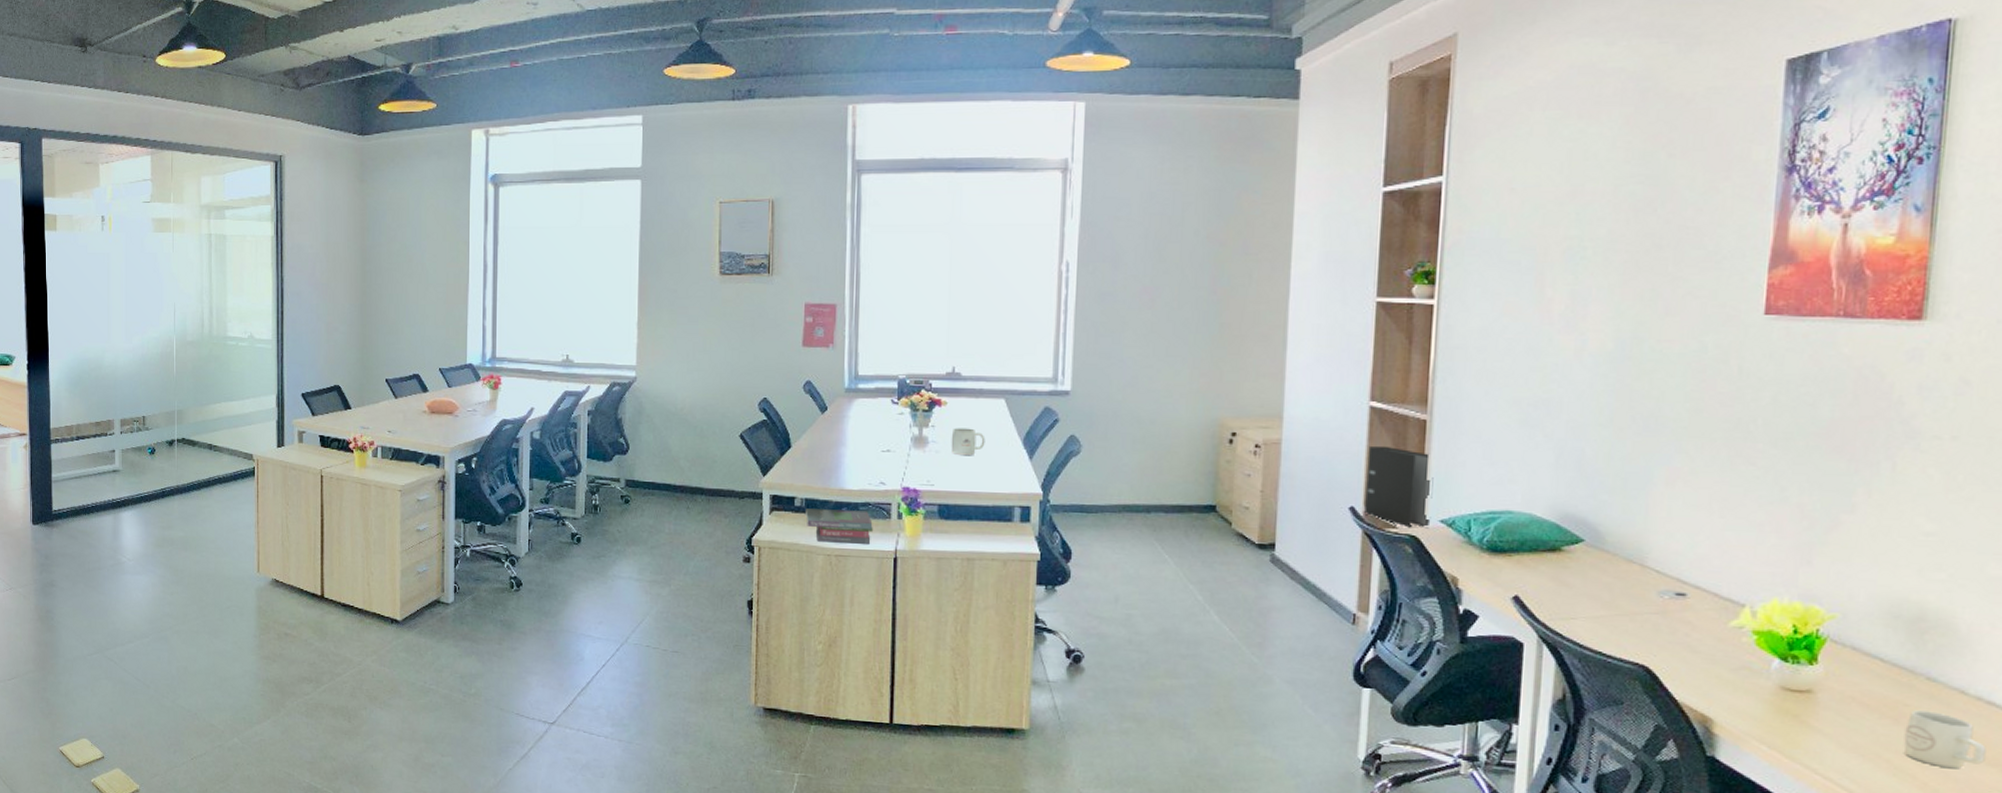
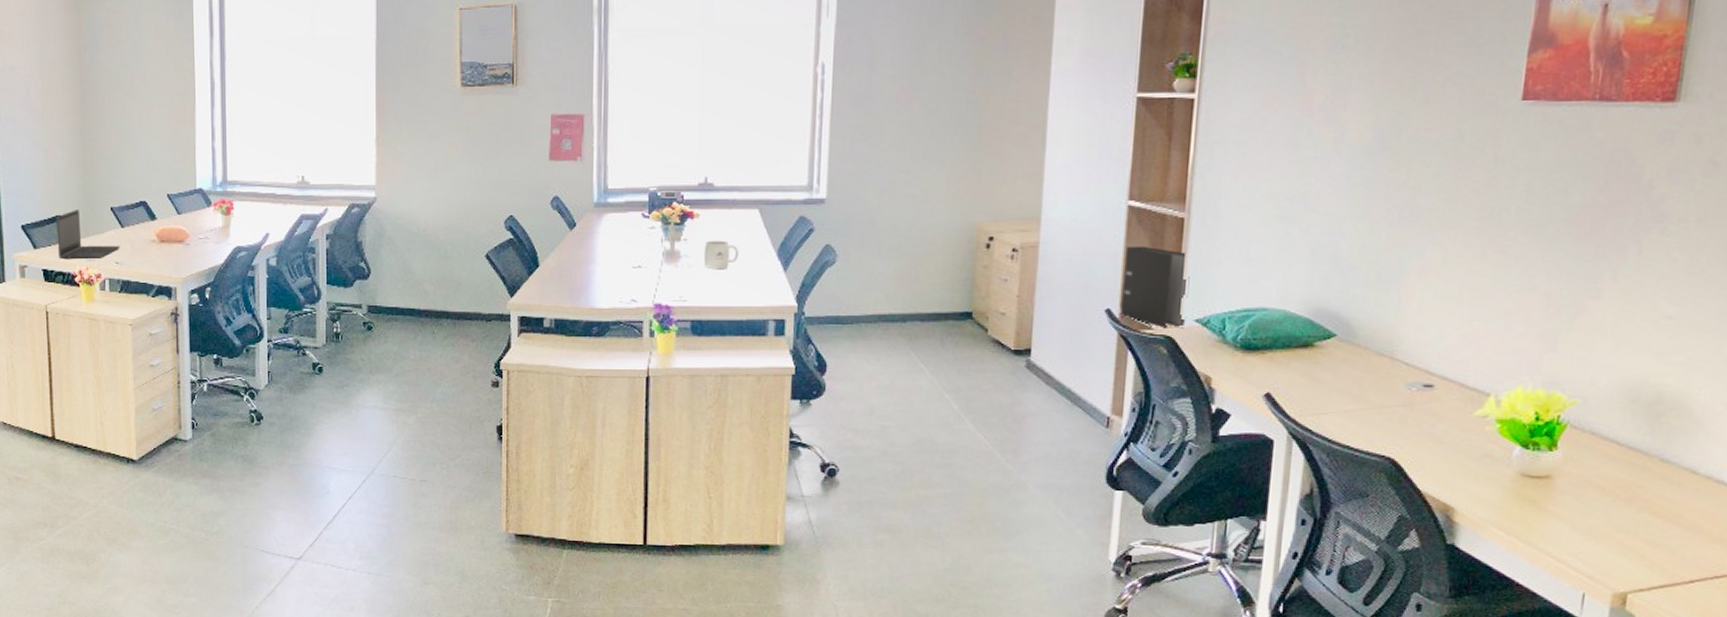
laptop: none [334,380,393,427] -> present [56,210,120,258]
books: present [806,508,873,544] -> none [555,329,624,364]
mug: present [1903,710,1986,769] -> none [1634,491,1713,547]

